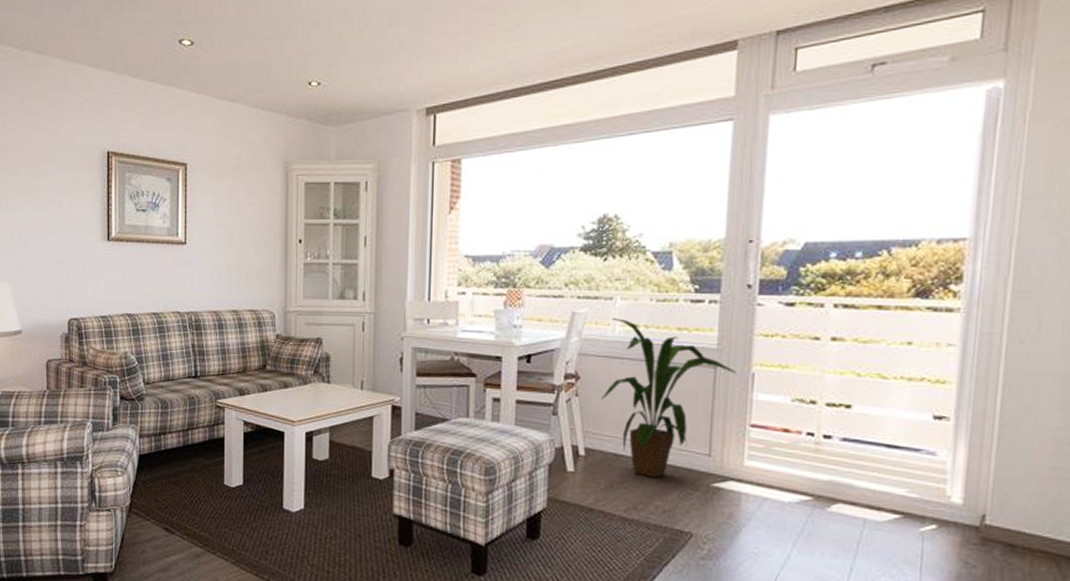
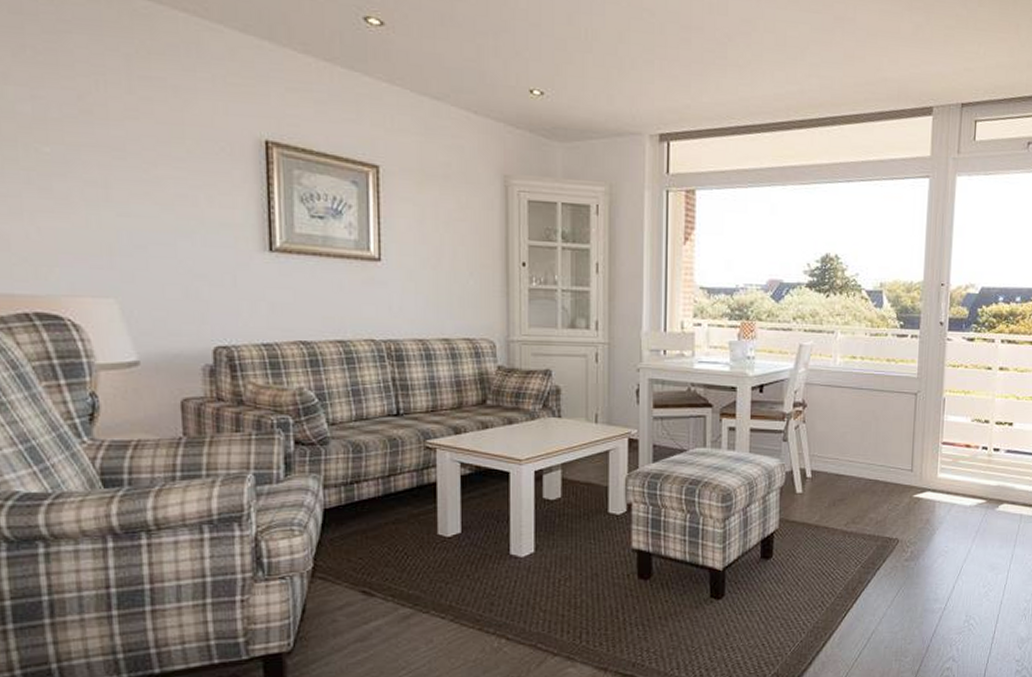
house plant: present [602,318,738,477] -> none [825,350,933,493]

